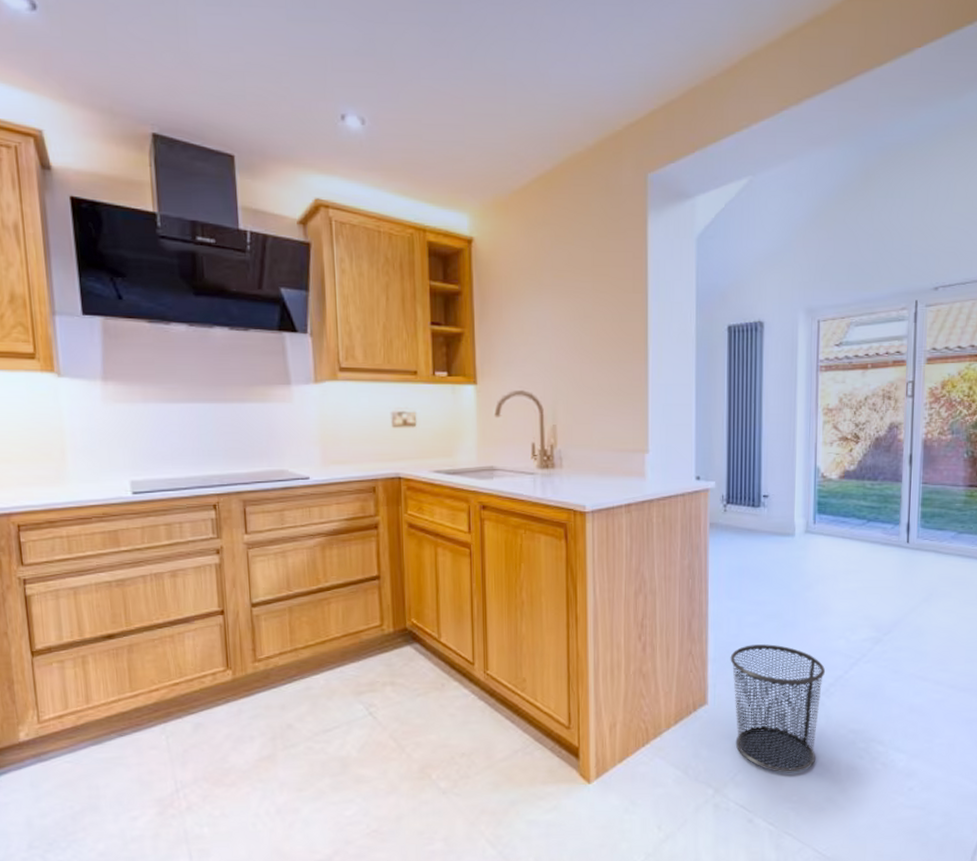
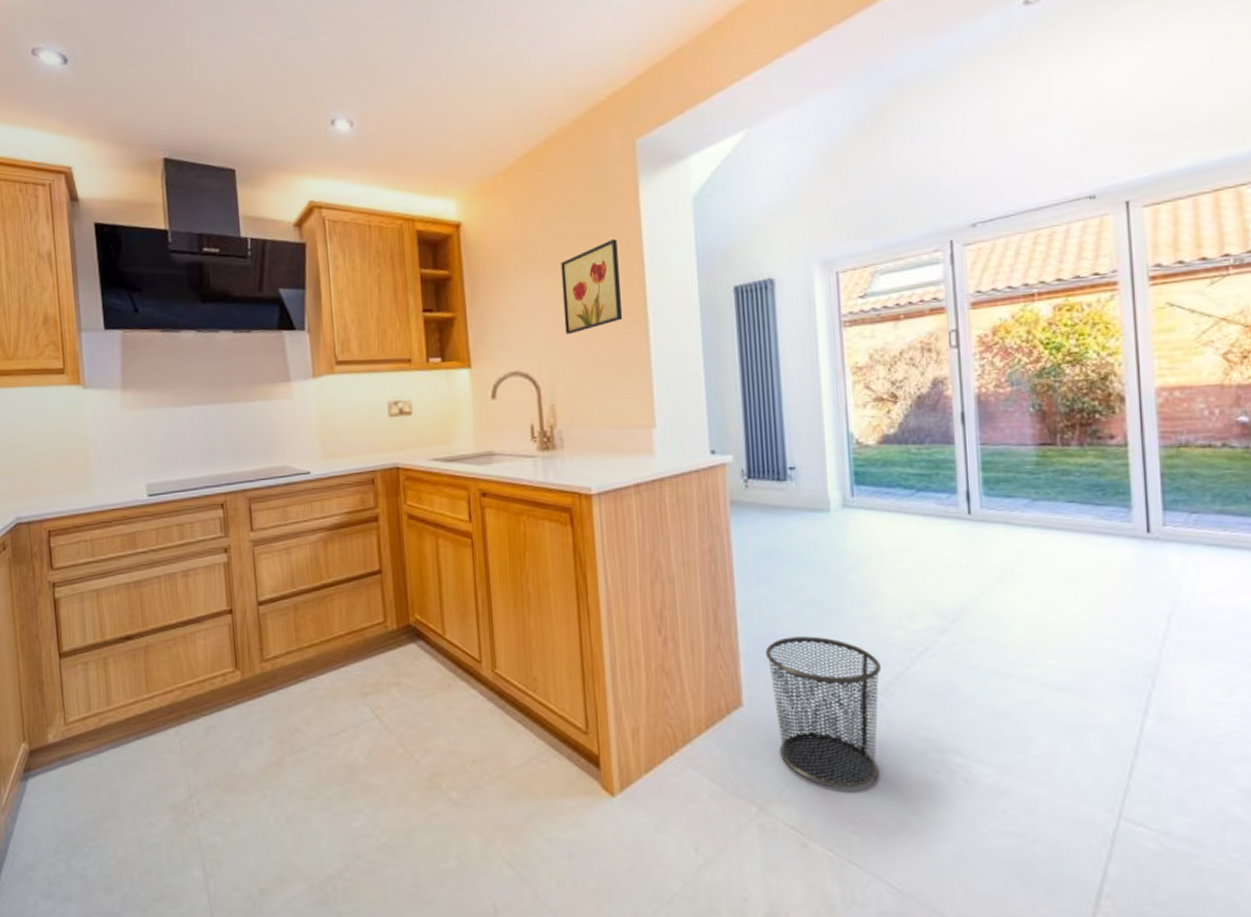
wall art: none [569,270,625,358] -> present [561,239,623,334]

